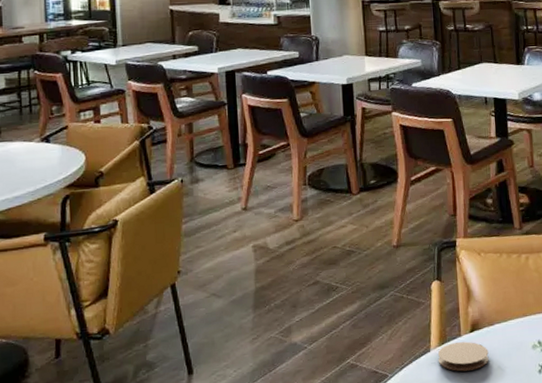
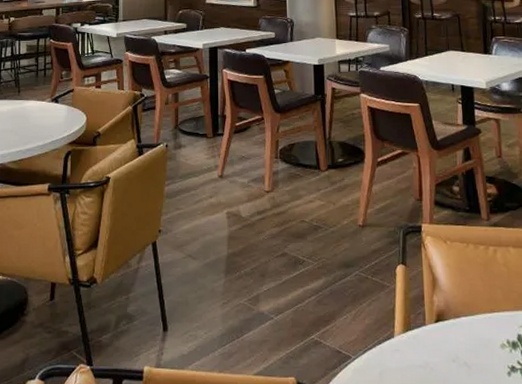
coaster: present [437,341,489,372] -> none [401,332,455,363]

